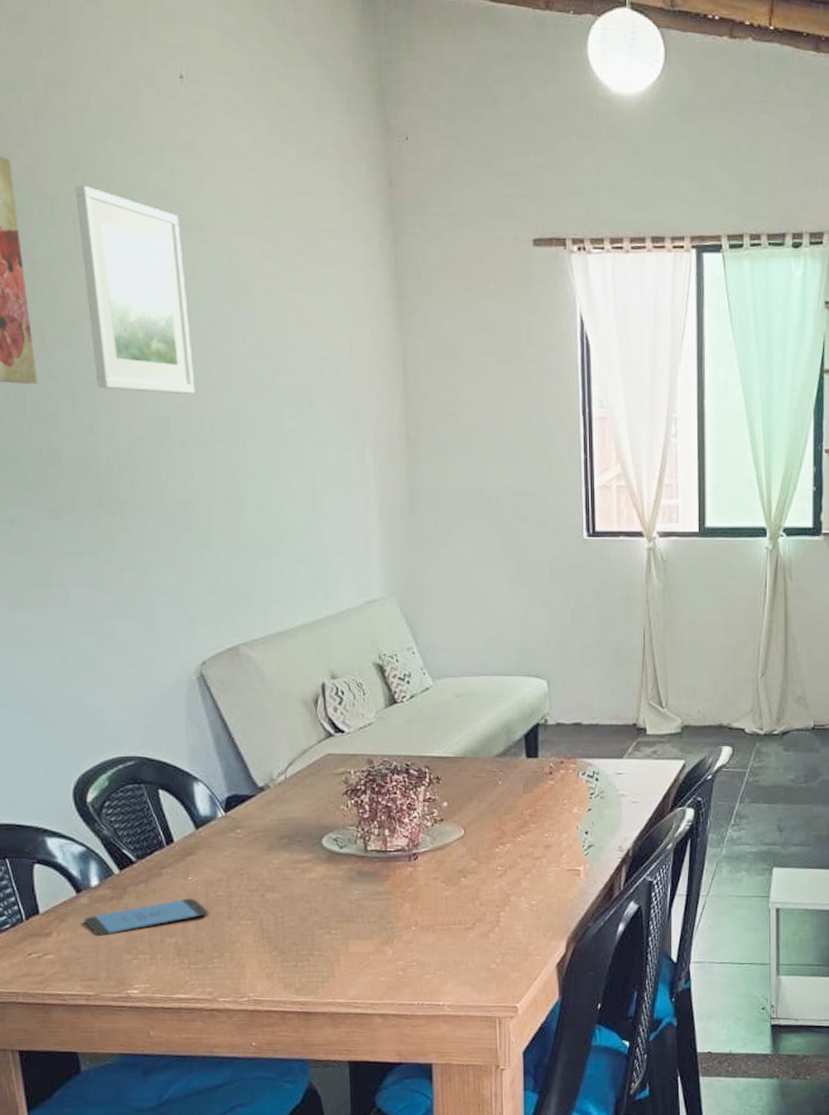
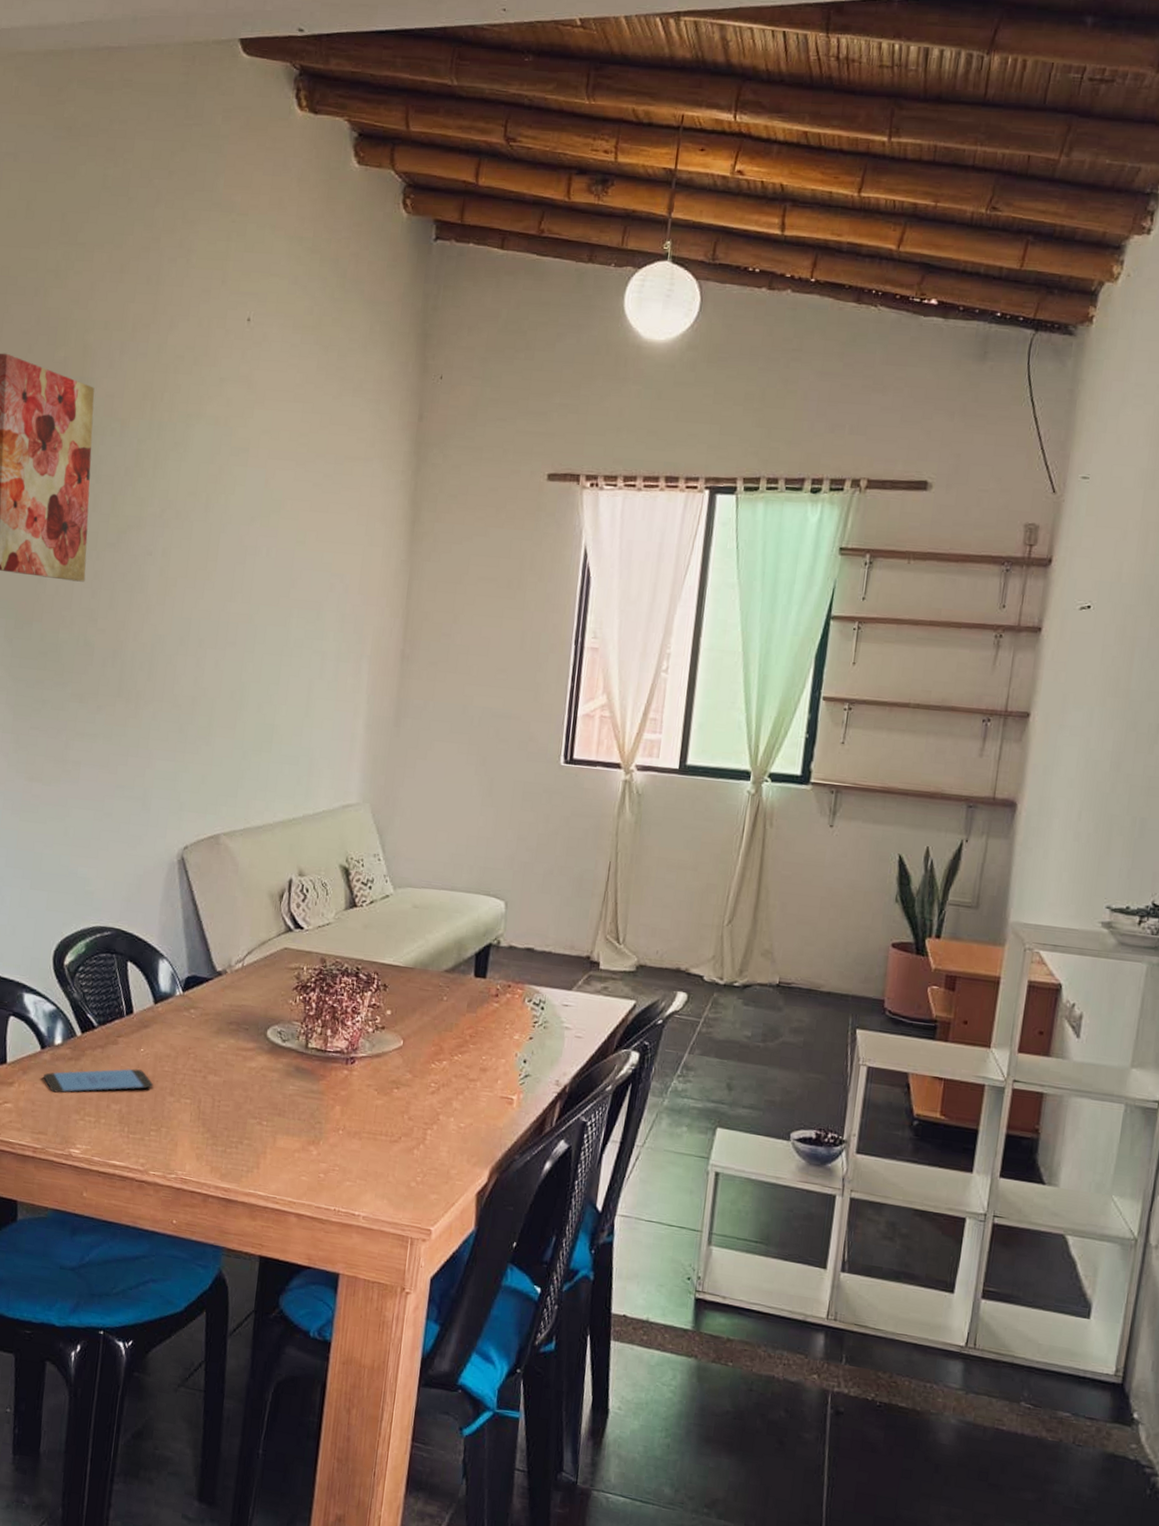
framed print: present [75,184,196,394] -> none [134,410,228,600]

